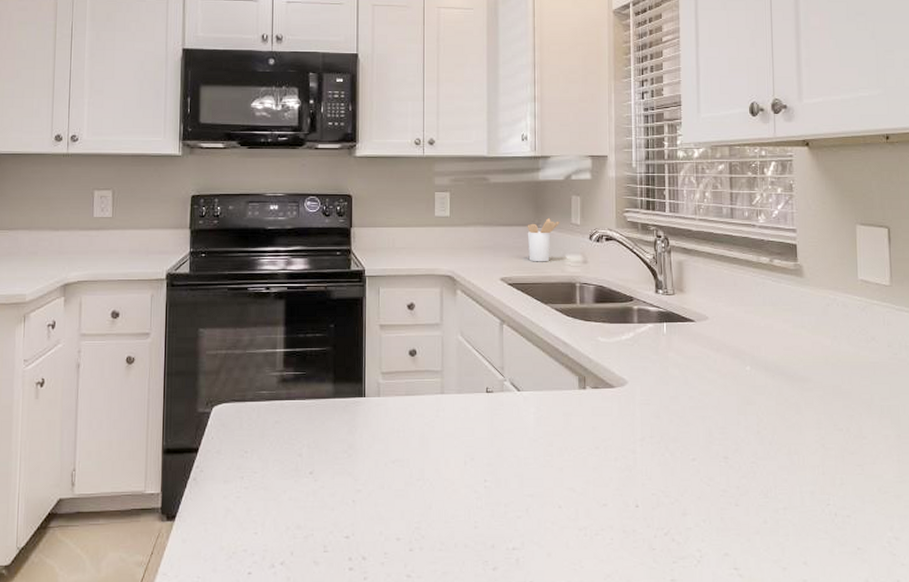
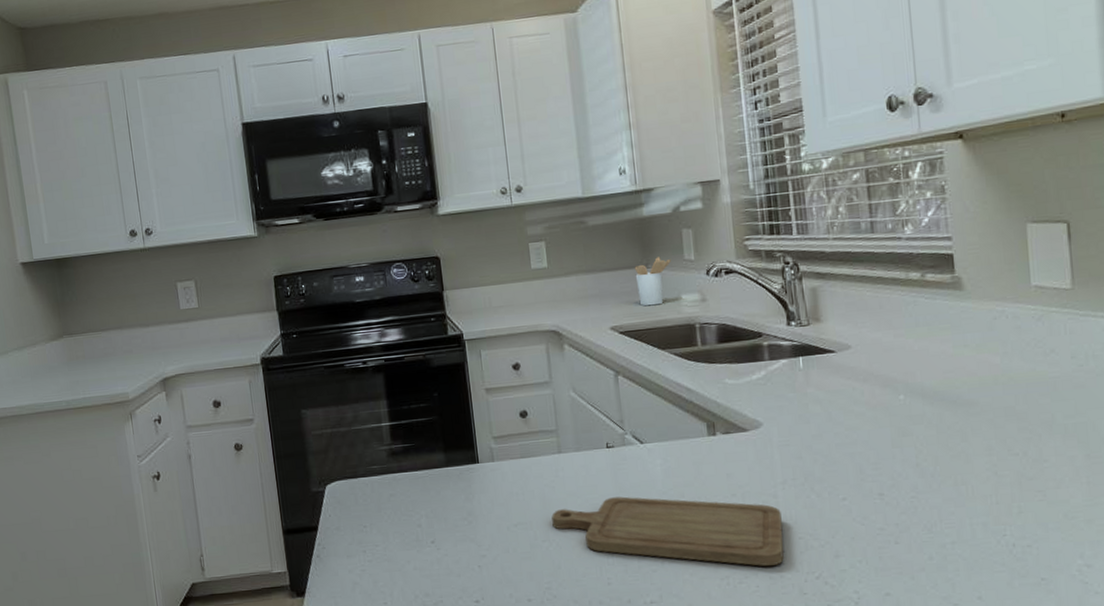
chopping board: none [428,441,638,520] -> present [551,496,784,567]

